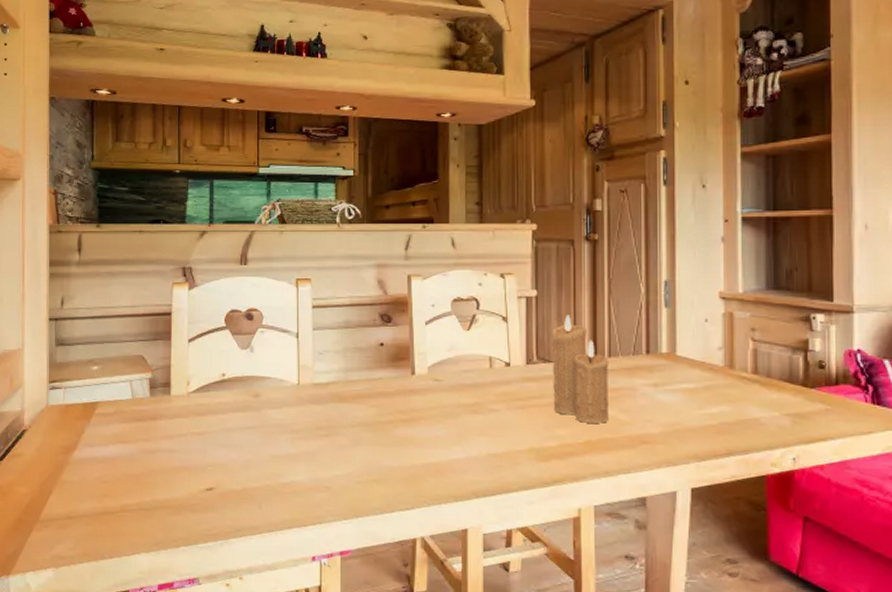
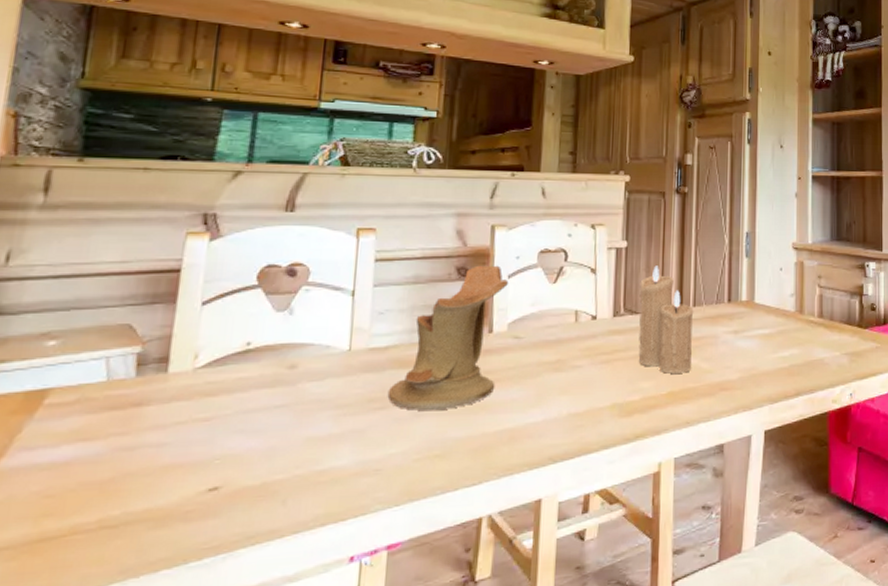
wooden bowl: none [331,312,426,441] -> present [387,265,508,411]

